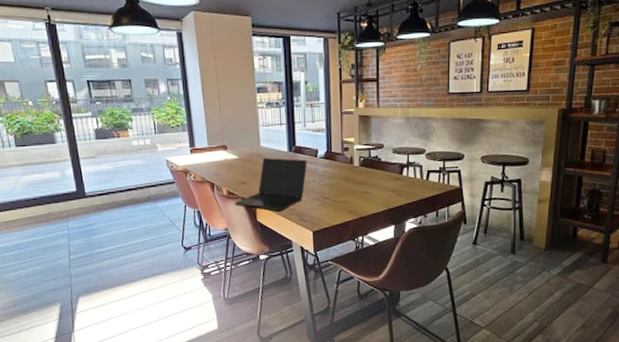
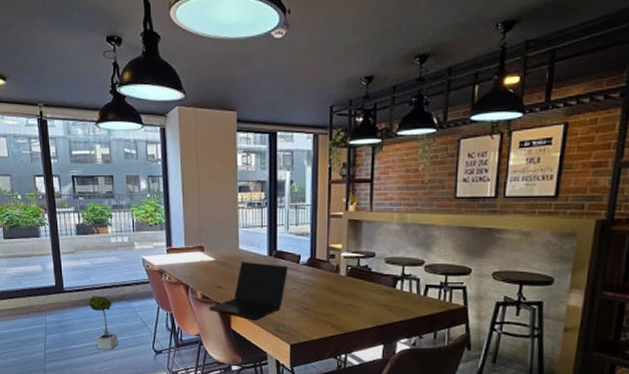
potted tree: none [113,198,146,251] -> present [88,296,118,350]

